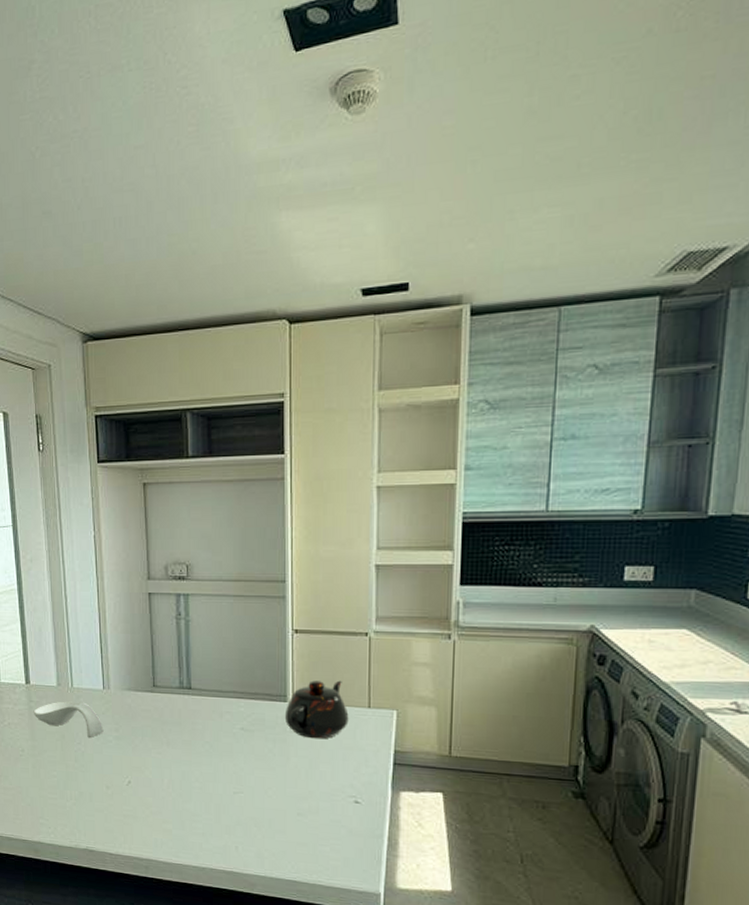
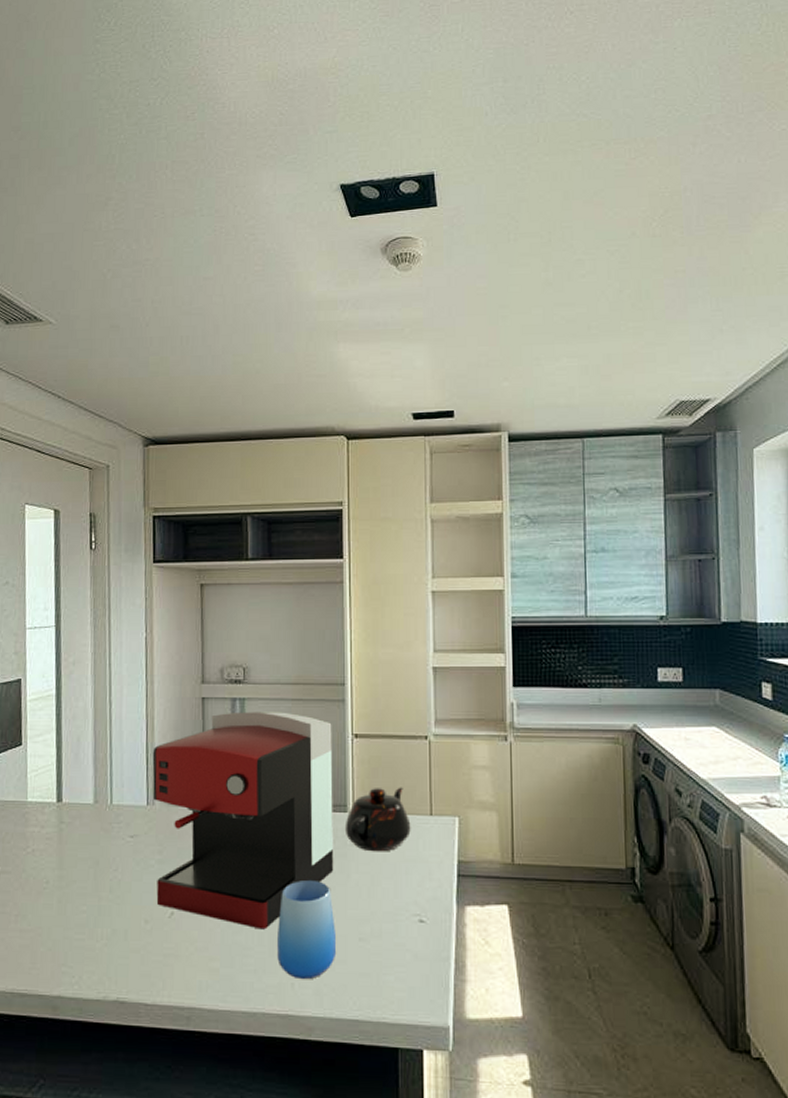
spoon rest: present [33,701,104,737] -> none [63,821,145,862]
coffee maker: none [106,606,274,801] -> present [152,712,333,930]
cup: none [223,760,277,845] -> present [277,879,337,980]

